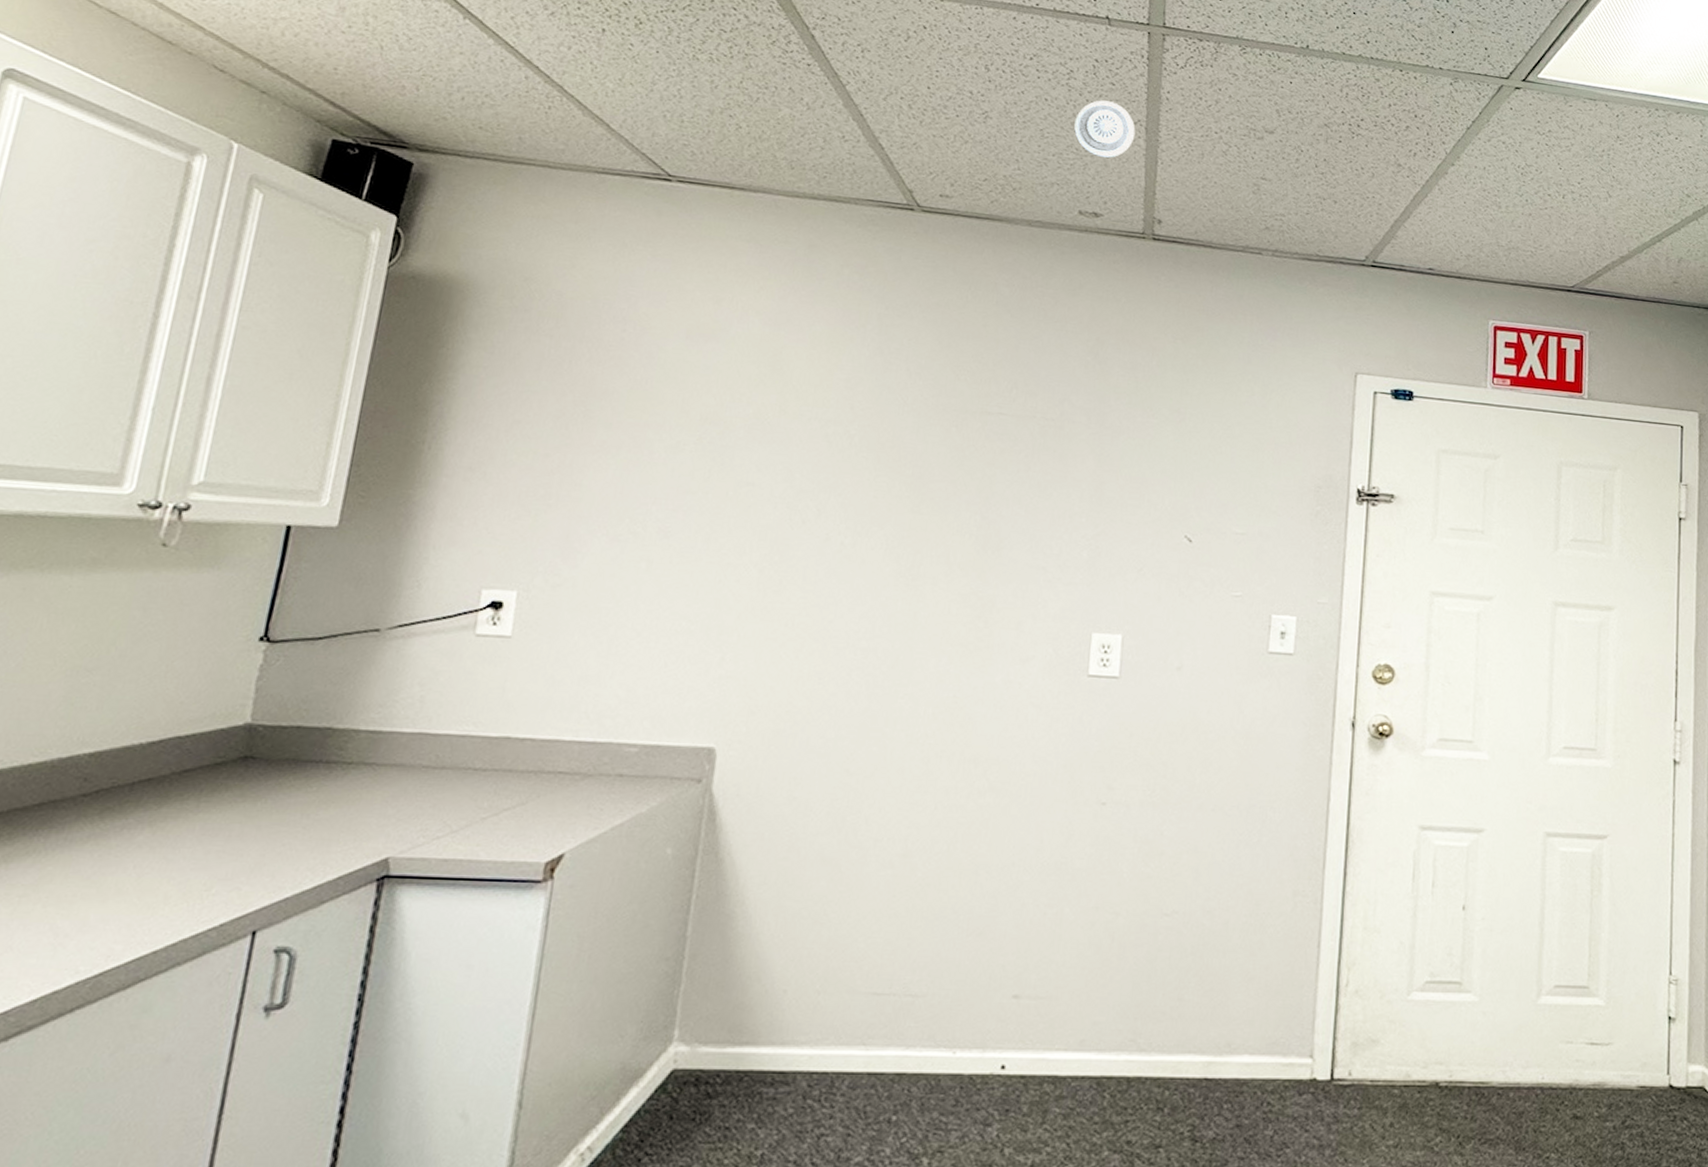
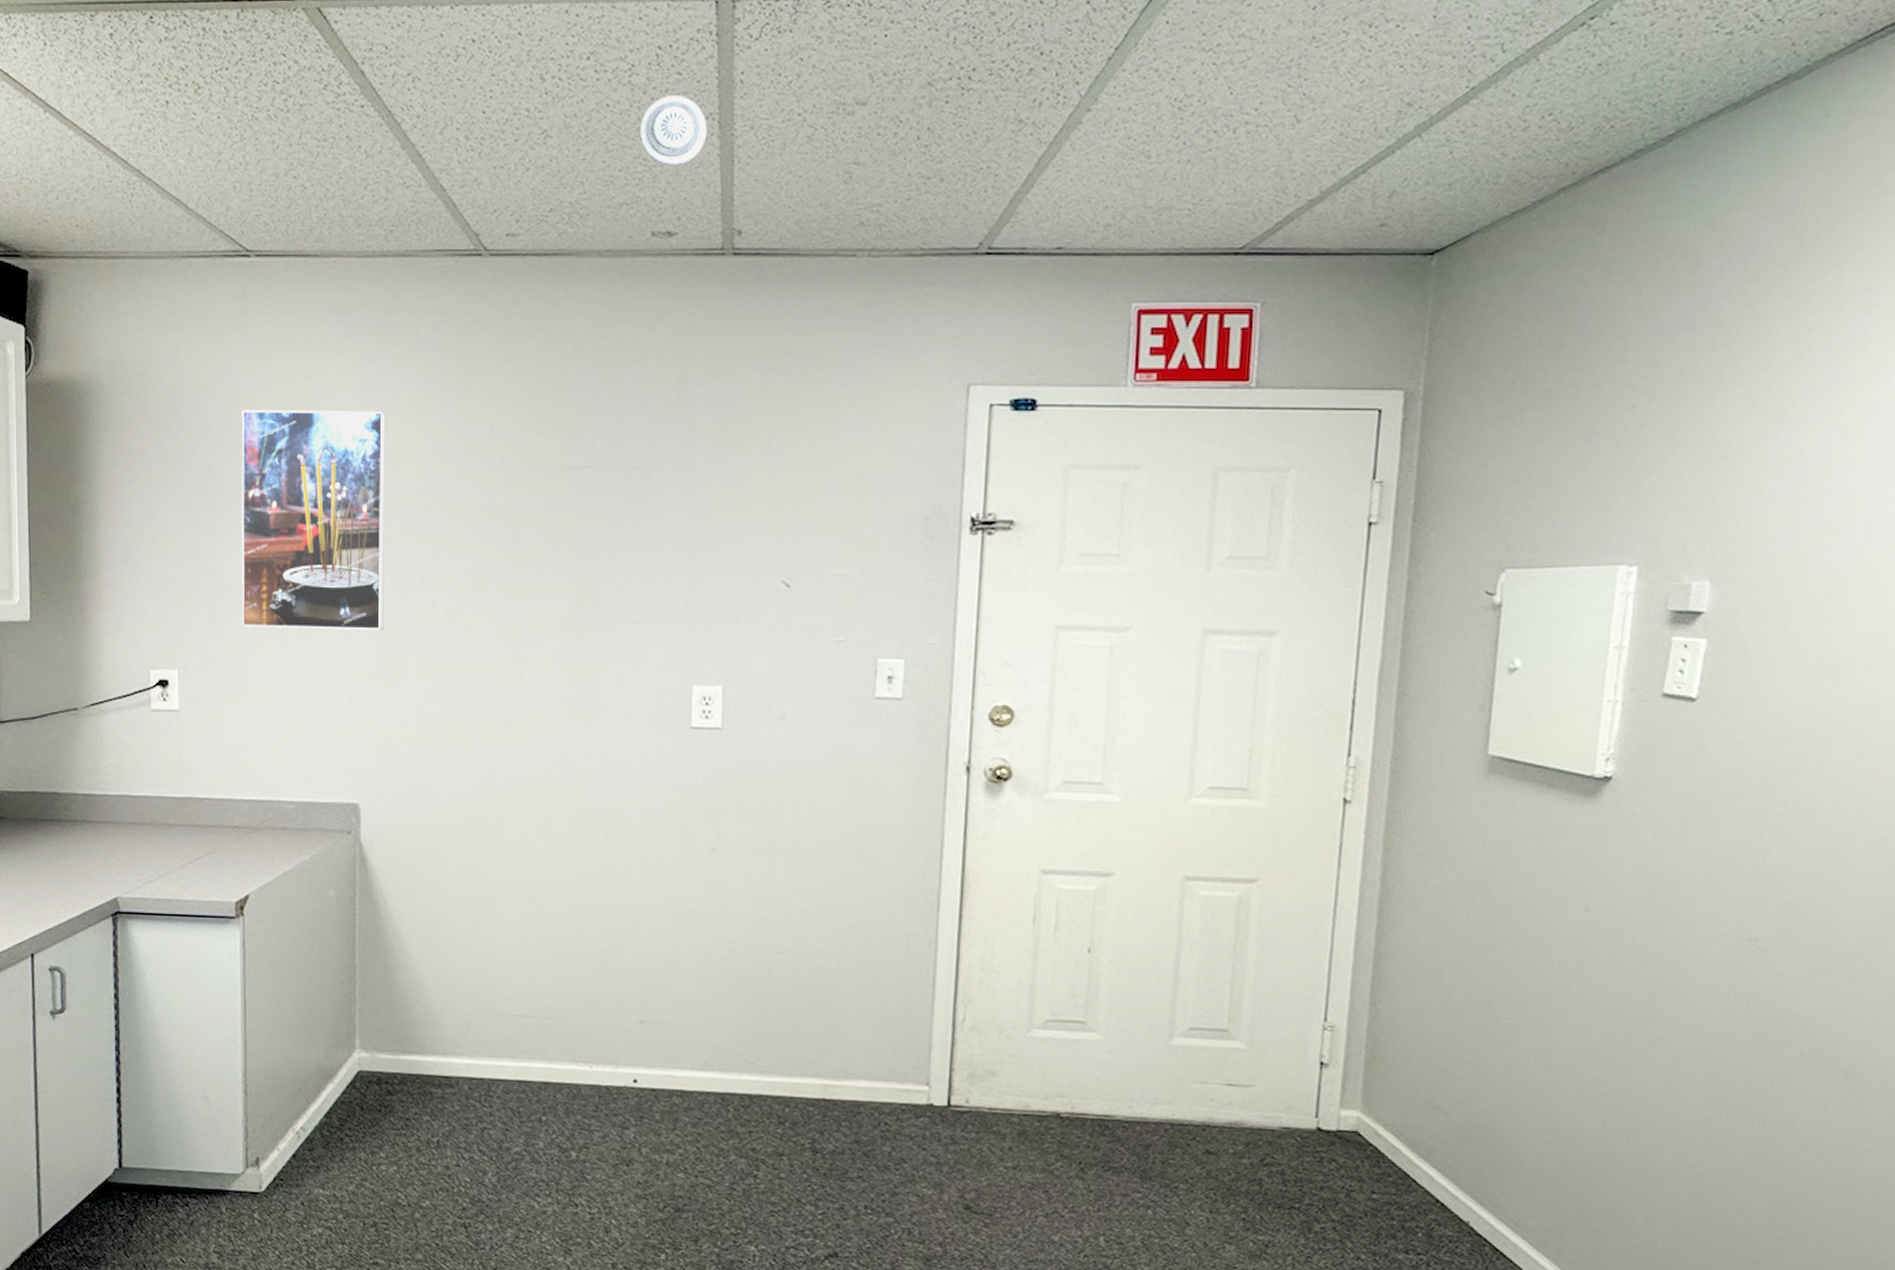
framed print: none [604,325,798,561] -> present [241,410,386,631]

